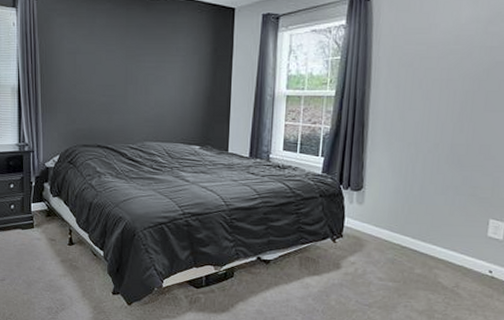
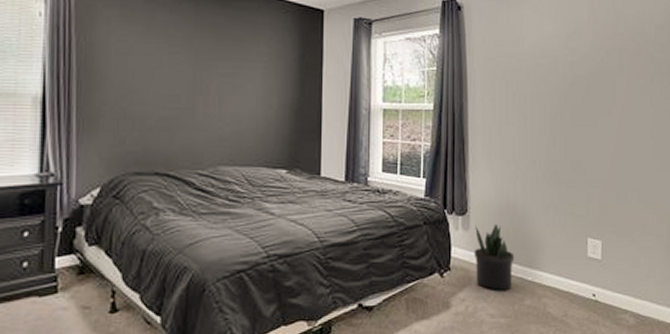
planter: none [366,200,408,258] -> present [474,224,515,290]

